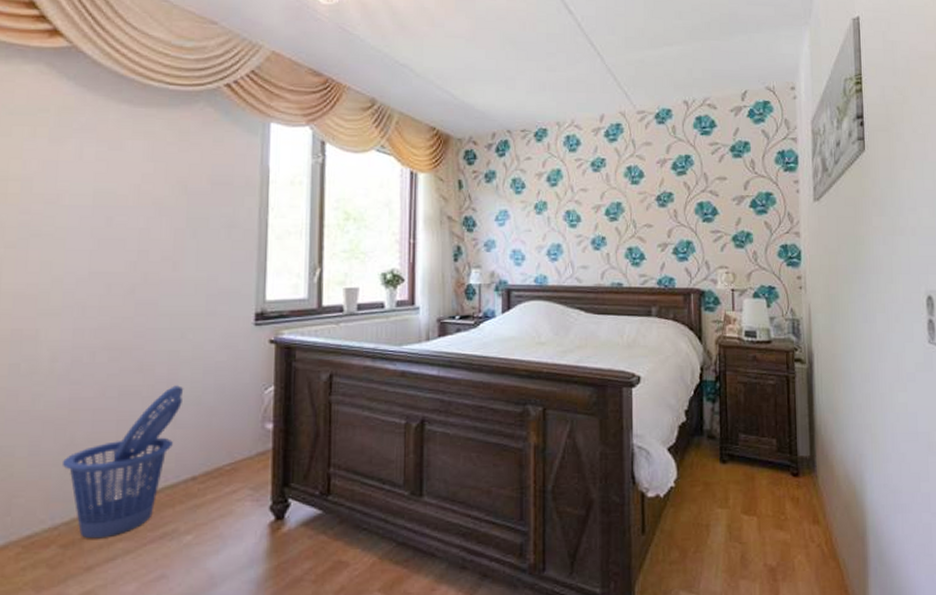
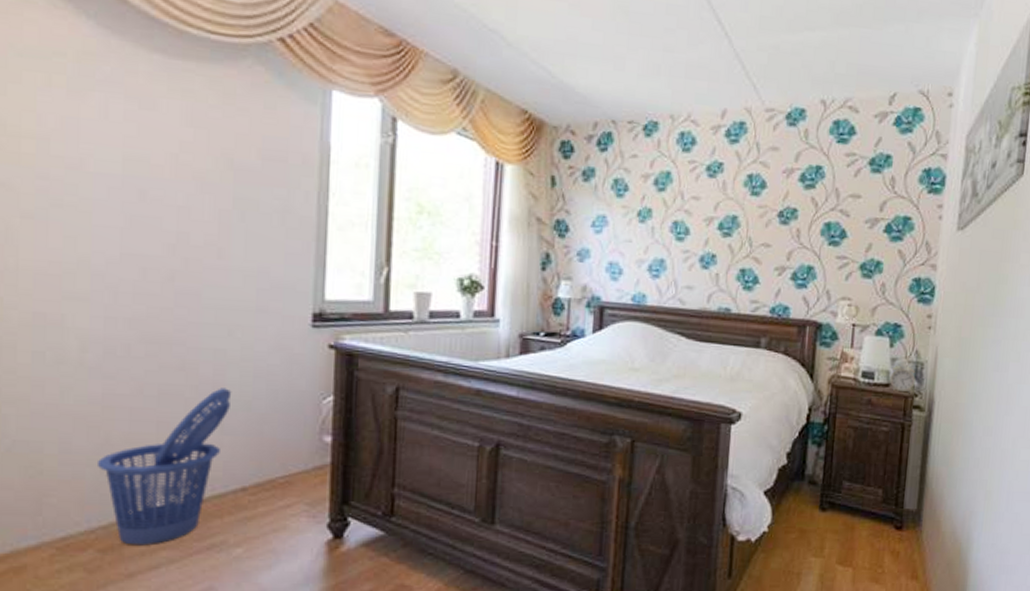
alarm clock: none [770,320,794,348] -> present [889,362,916,393]

